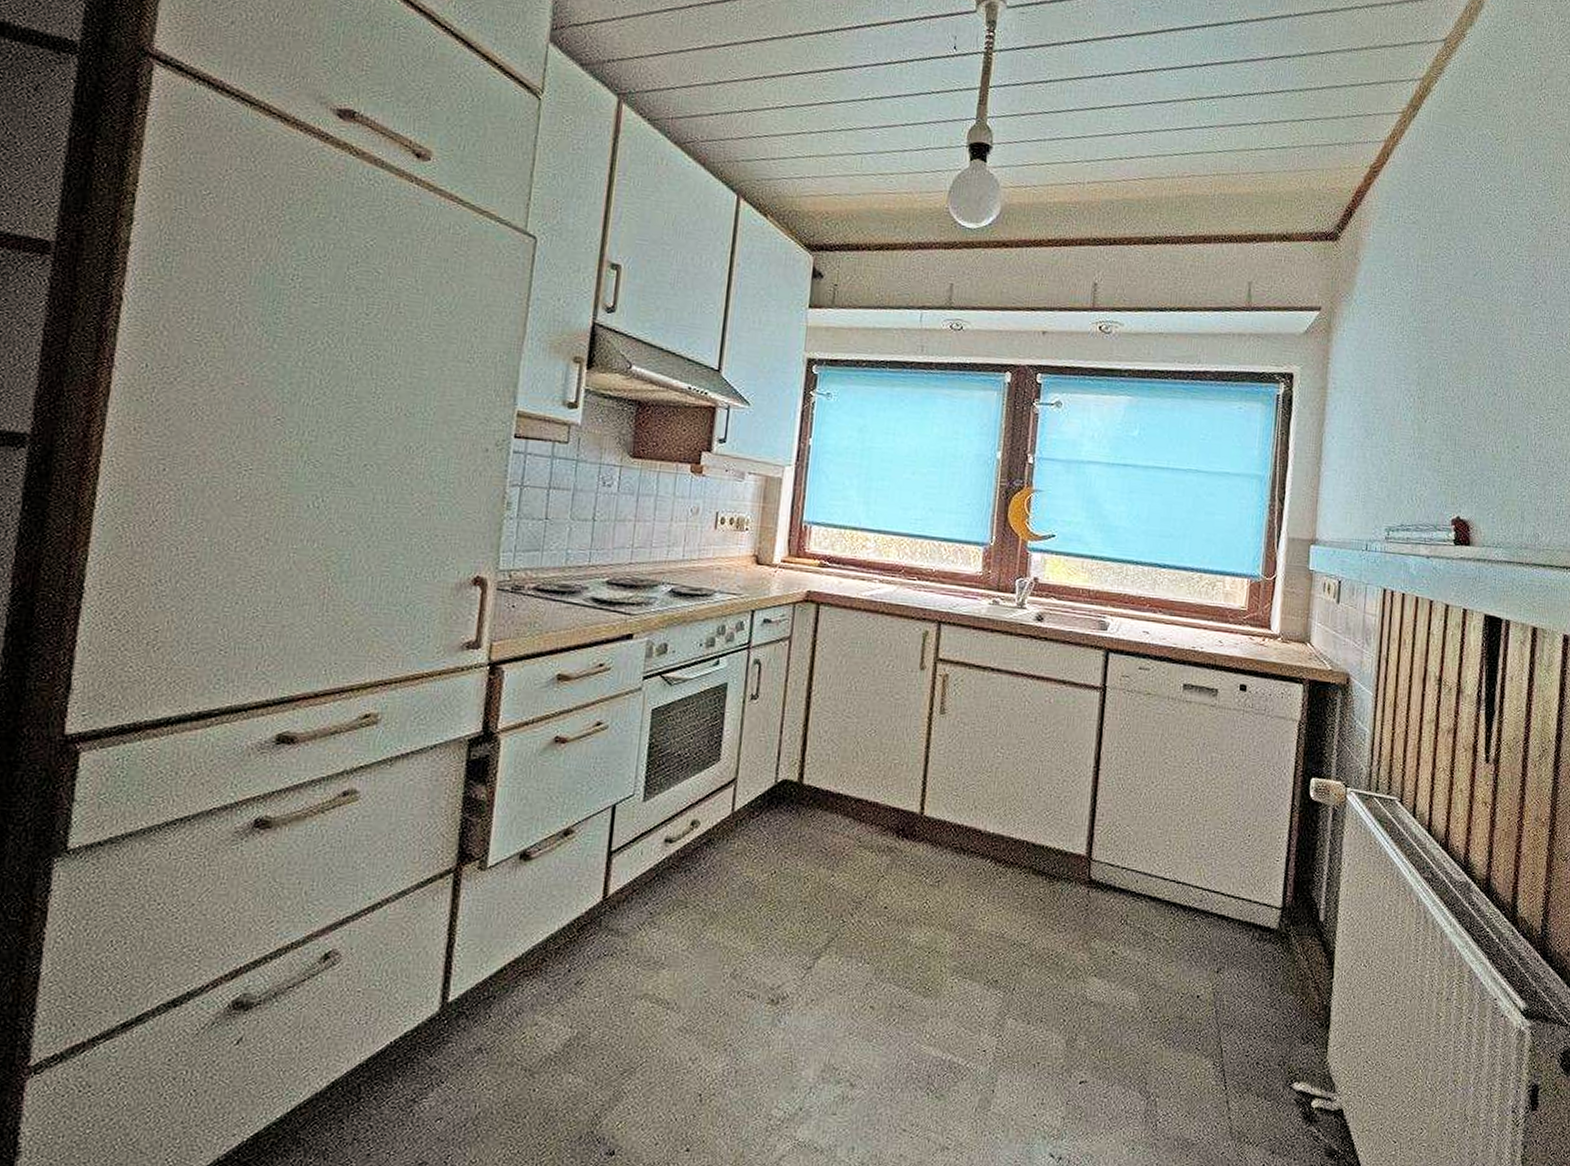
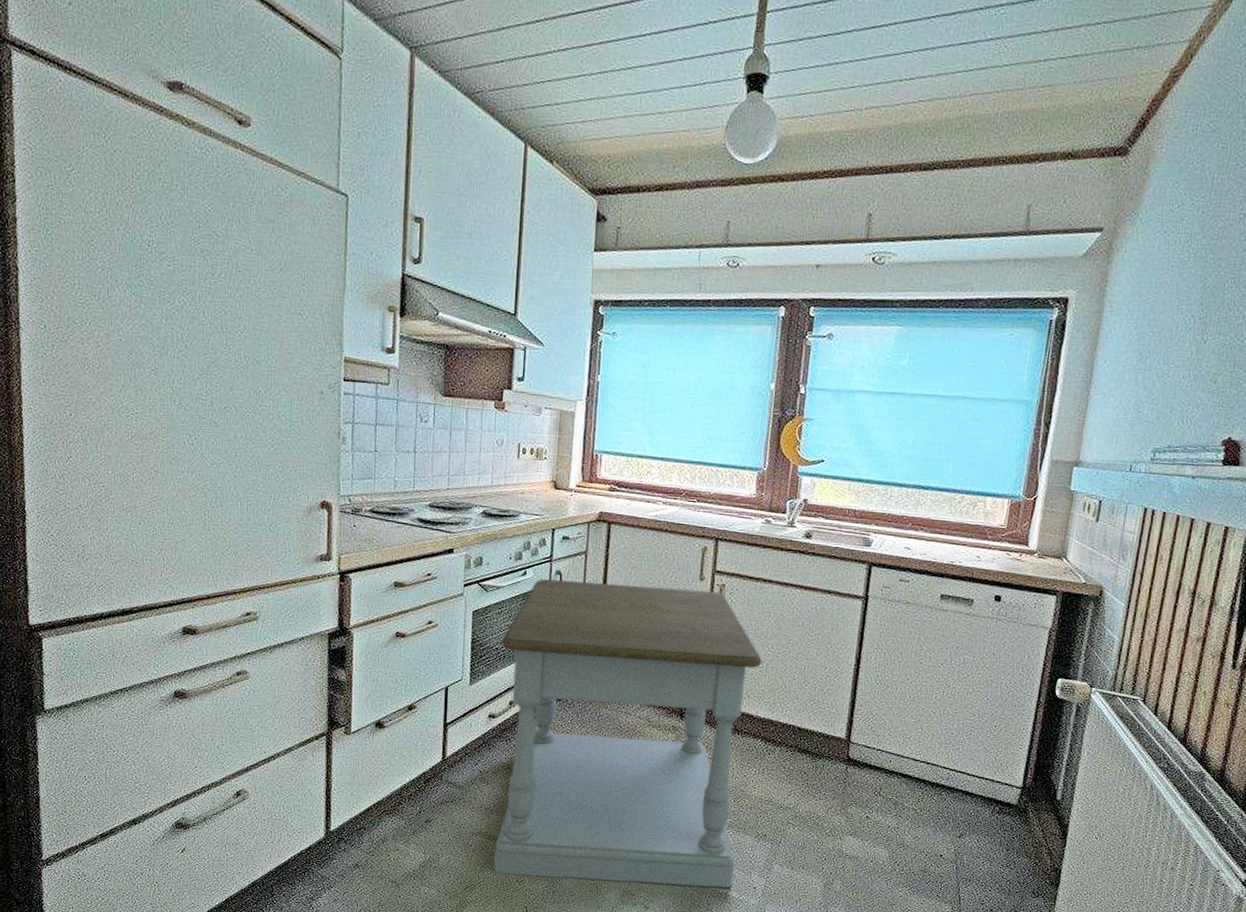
side table: none [660,669,990,1054] -> present [493,579,762,889]

